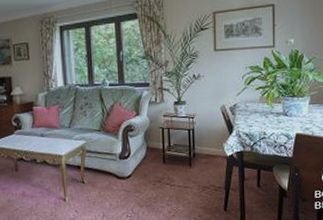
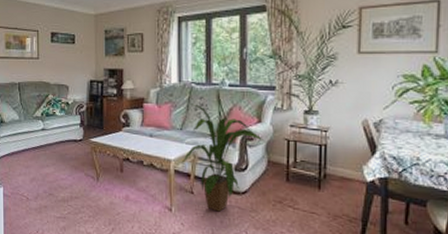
house plant: none [71,103,142,196] -> present [181,104,264,212]

